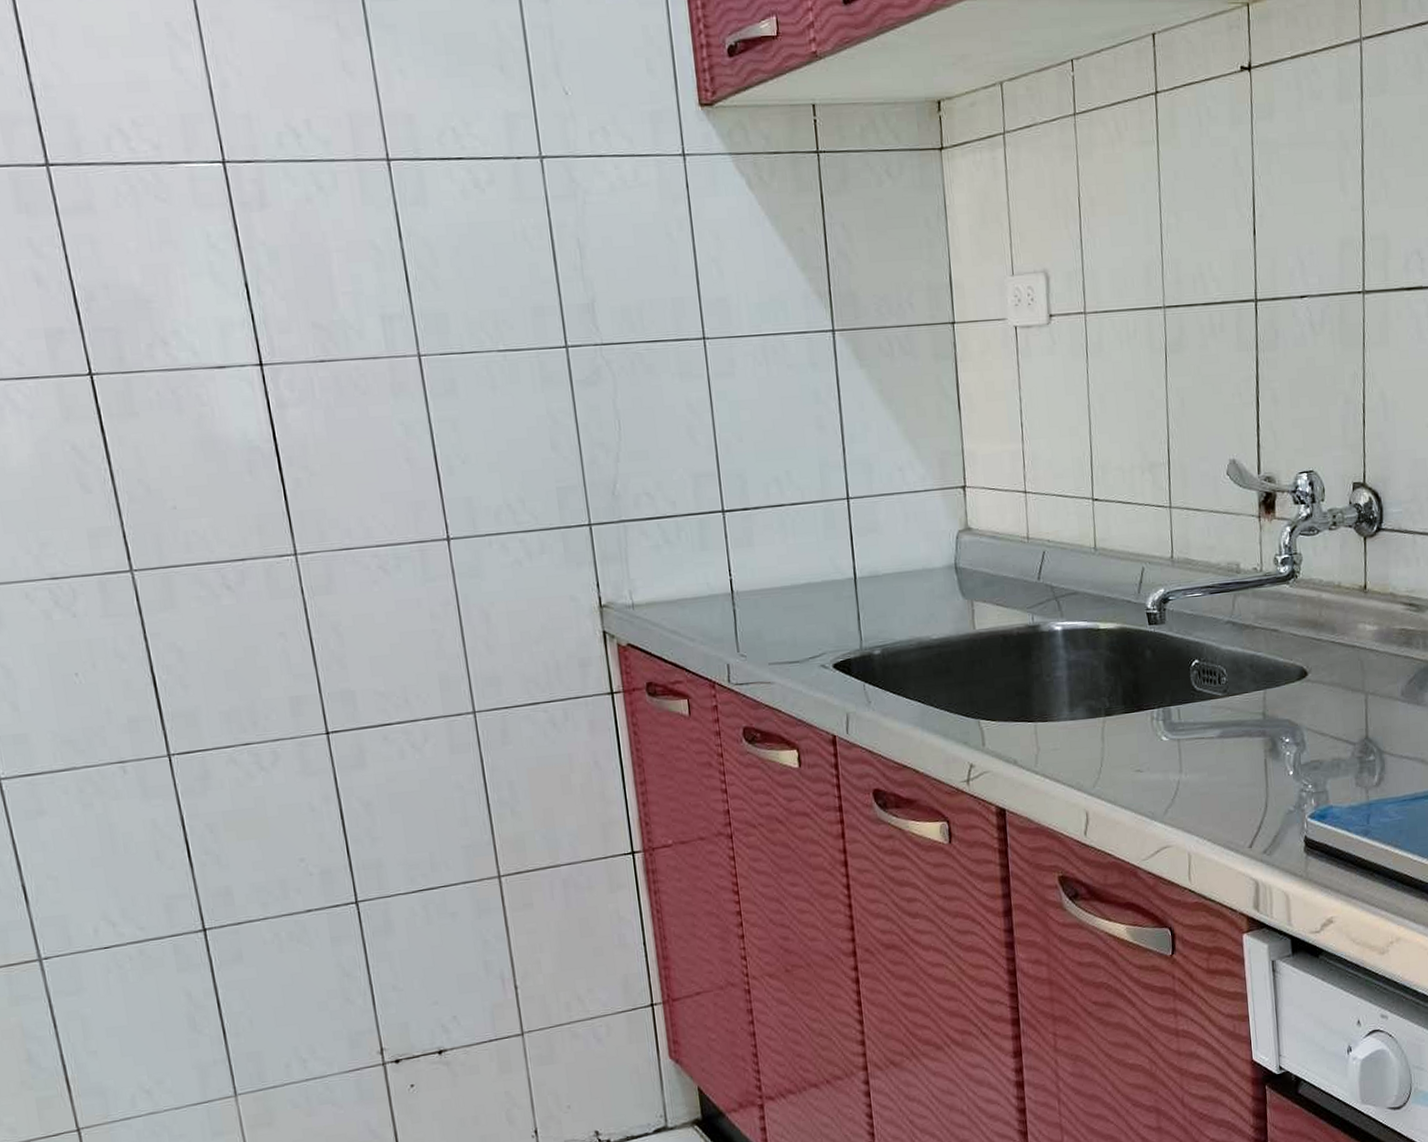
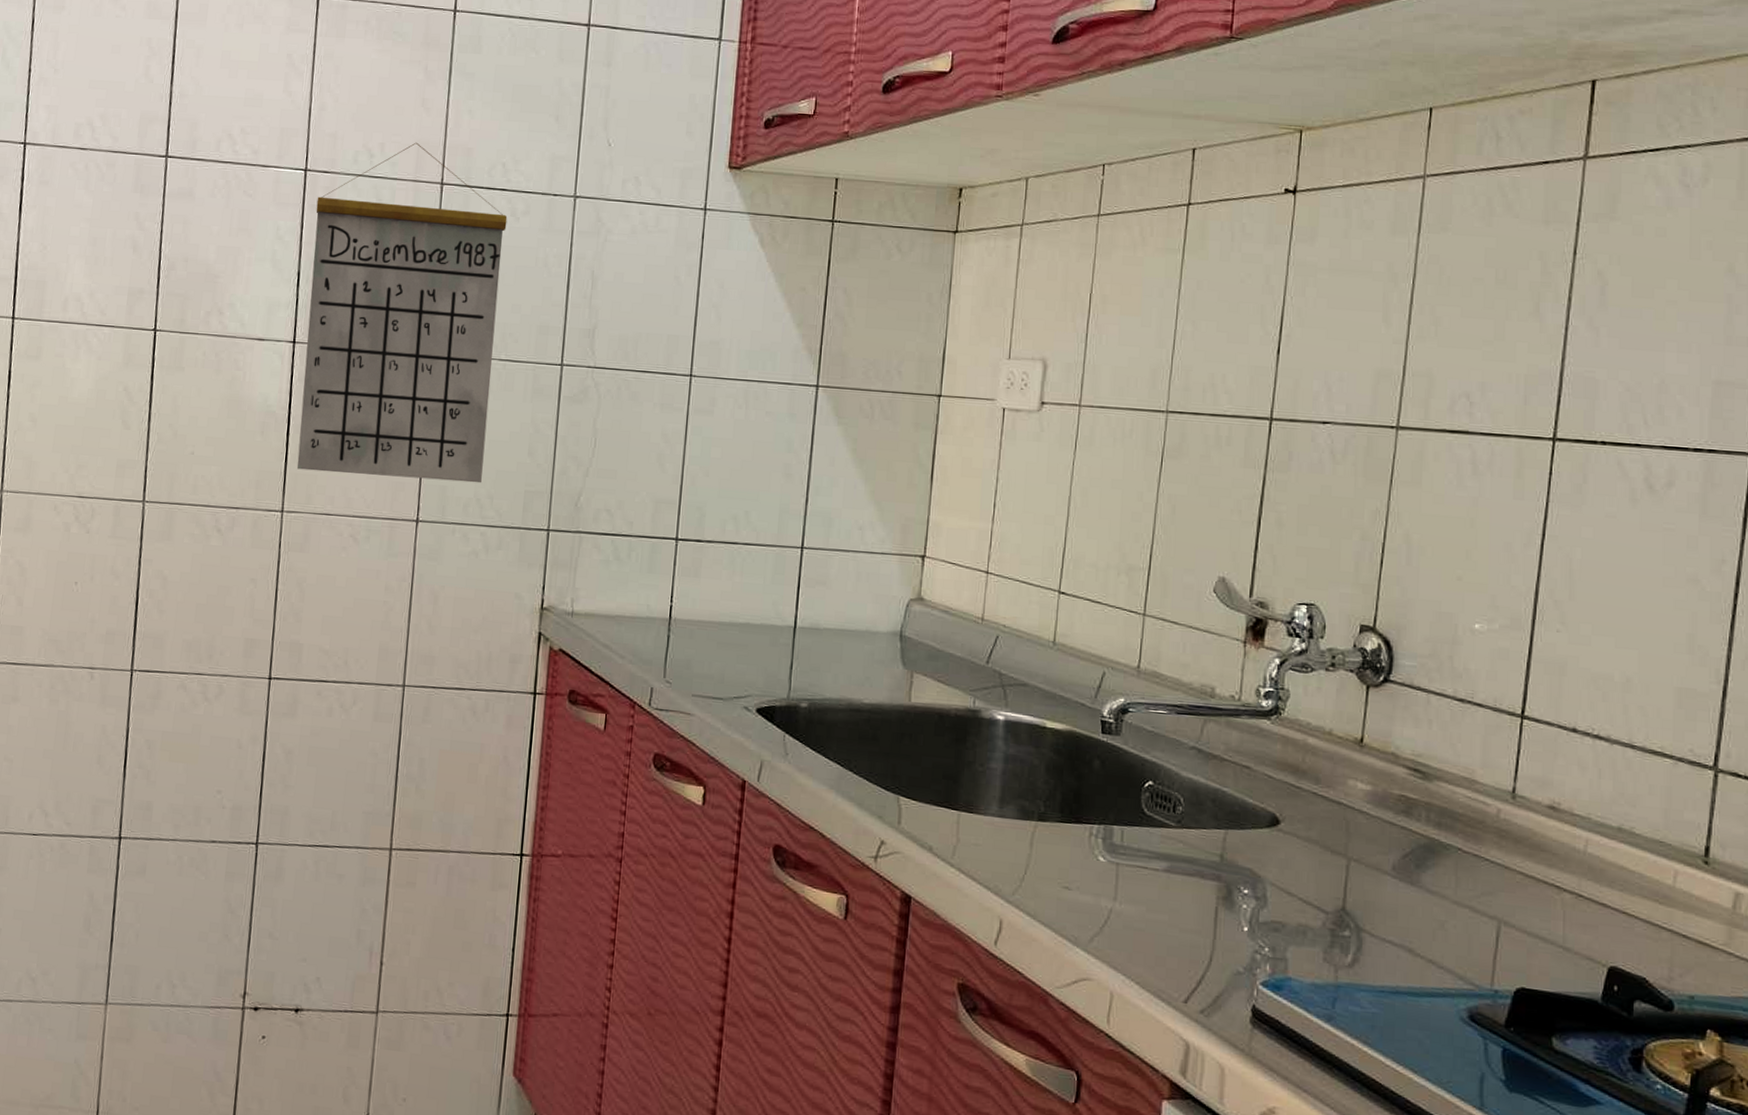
calendar: none [245,114,508,506] -> present [296,142,508,484]

